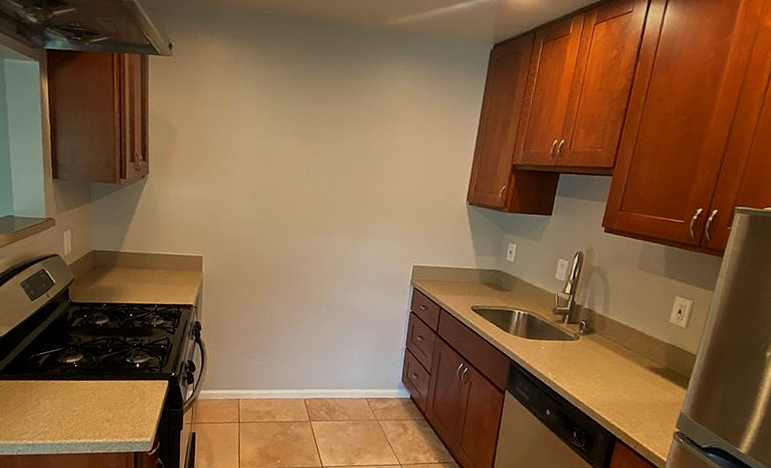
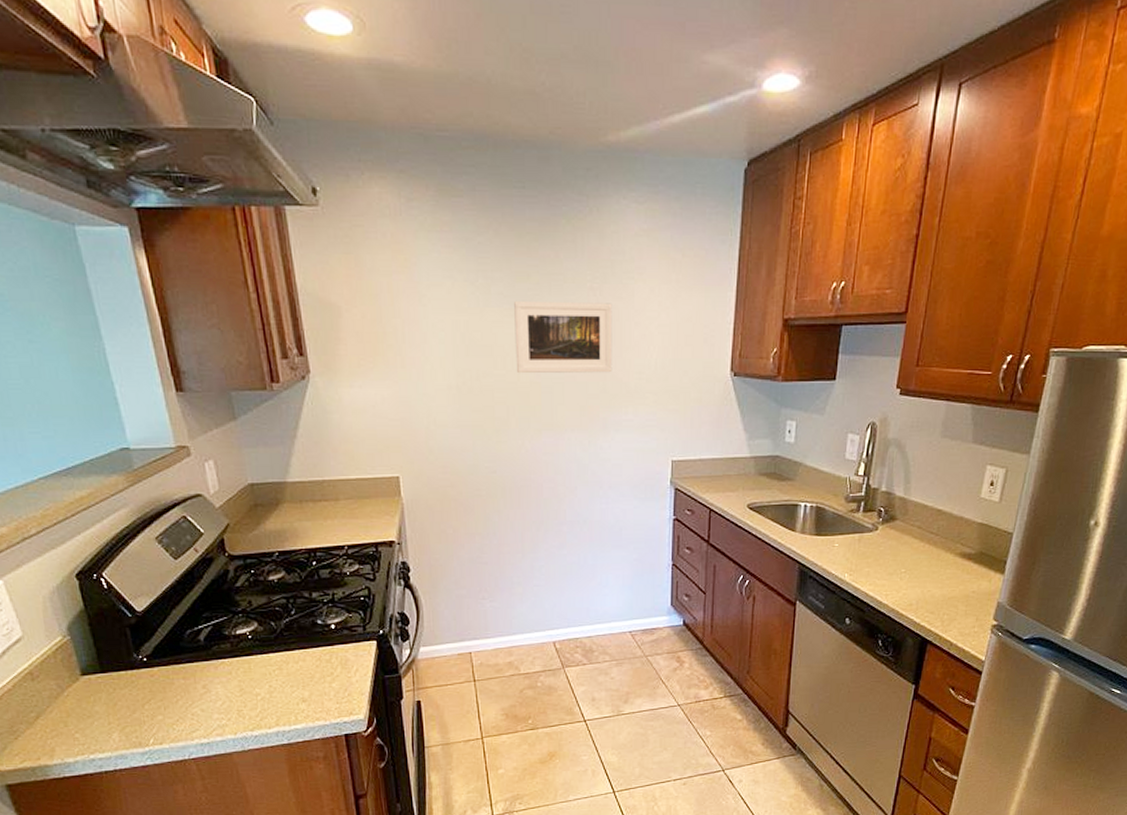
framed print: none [300,135,379,194] -> present [514,302,612,374]

